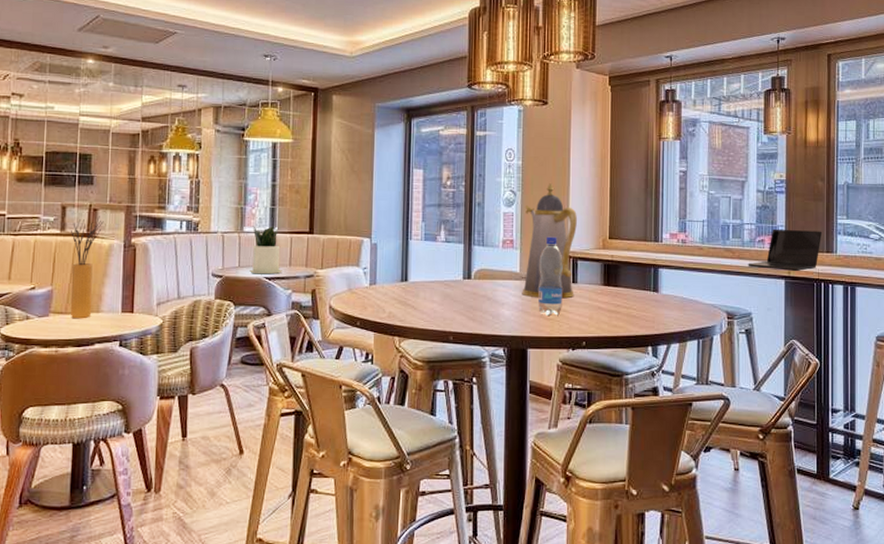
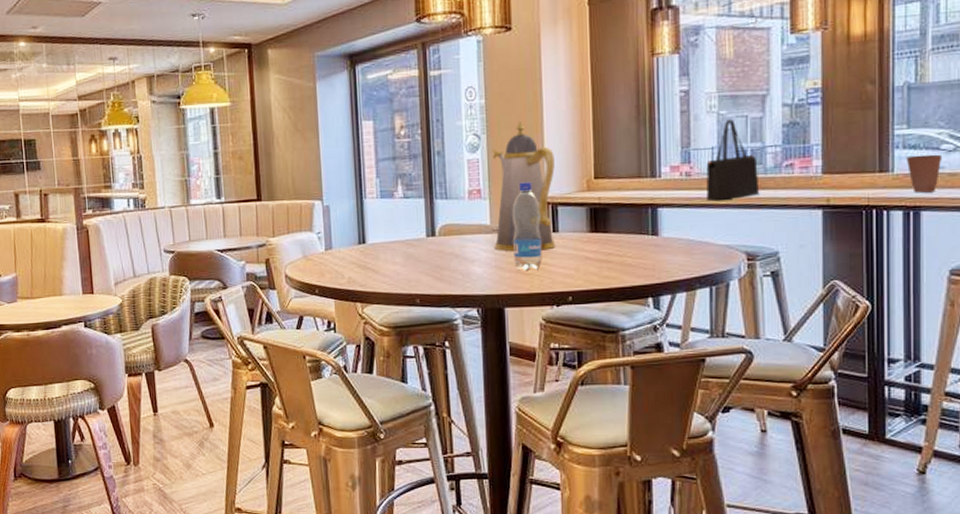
vase: present [70,216,104,319] -> none [25,200,55,303]
planter: present [250,225,282,275] -> none [199,195,234,248]
tote bag: none [698,199,738,266] -> present [706,119,760,202]
laptop: present [748,229,823,271] -> none [772,146,874,198]
cup: none [845,241,871,272] -> present [906,154,943,193]

